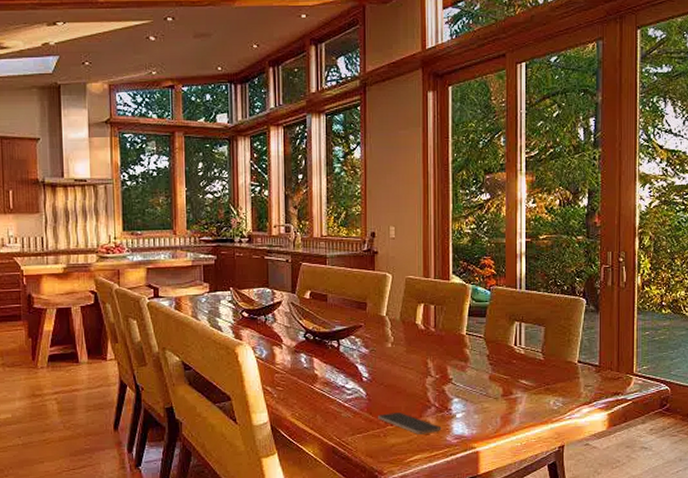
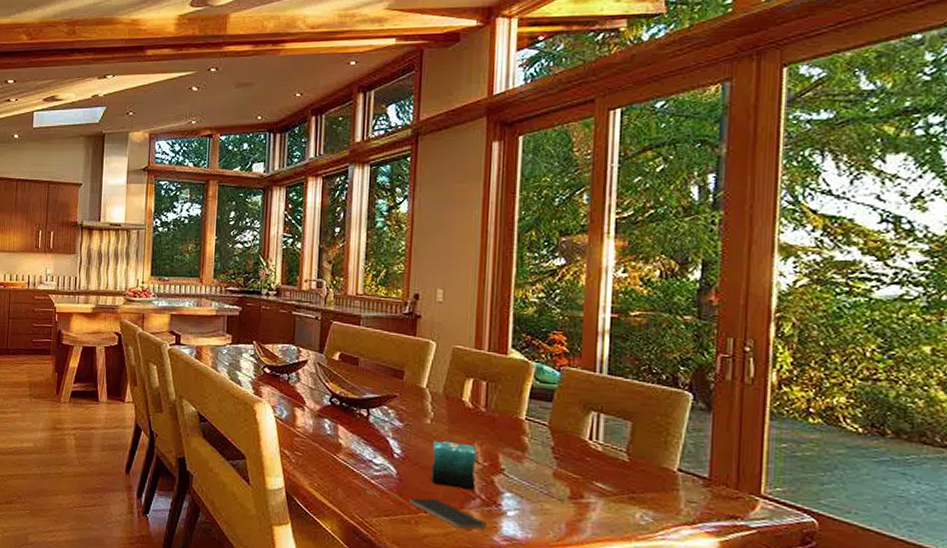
candle: none [394,360,430,400] -> present [430,441,477,490]

